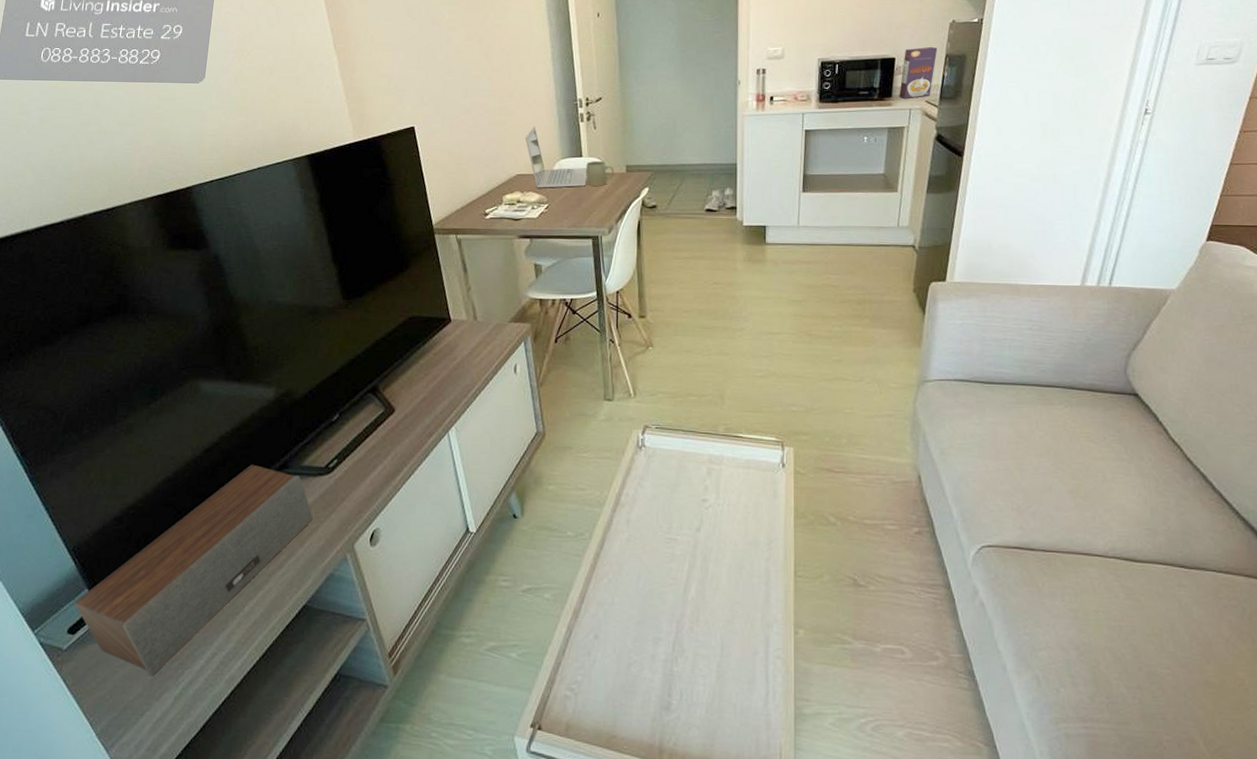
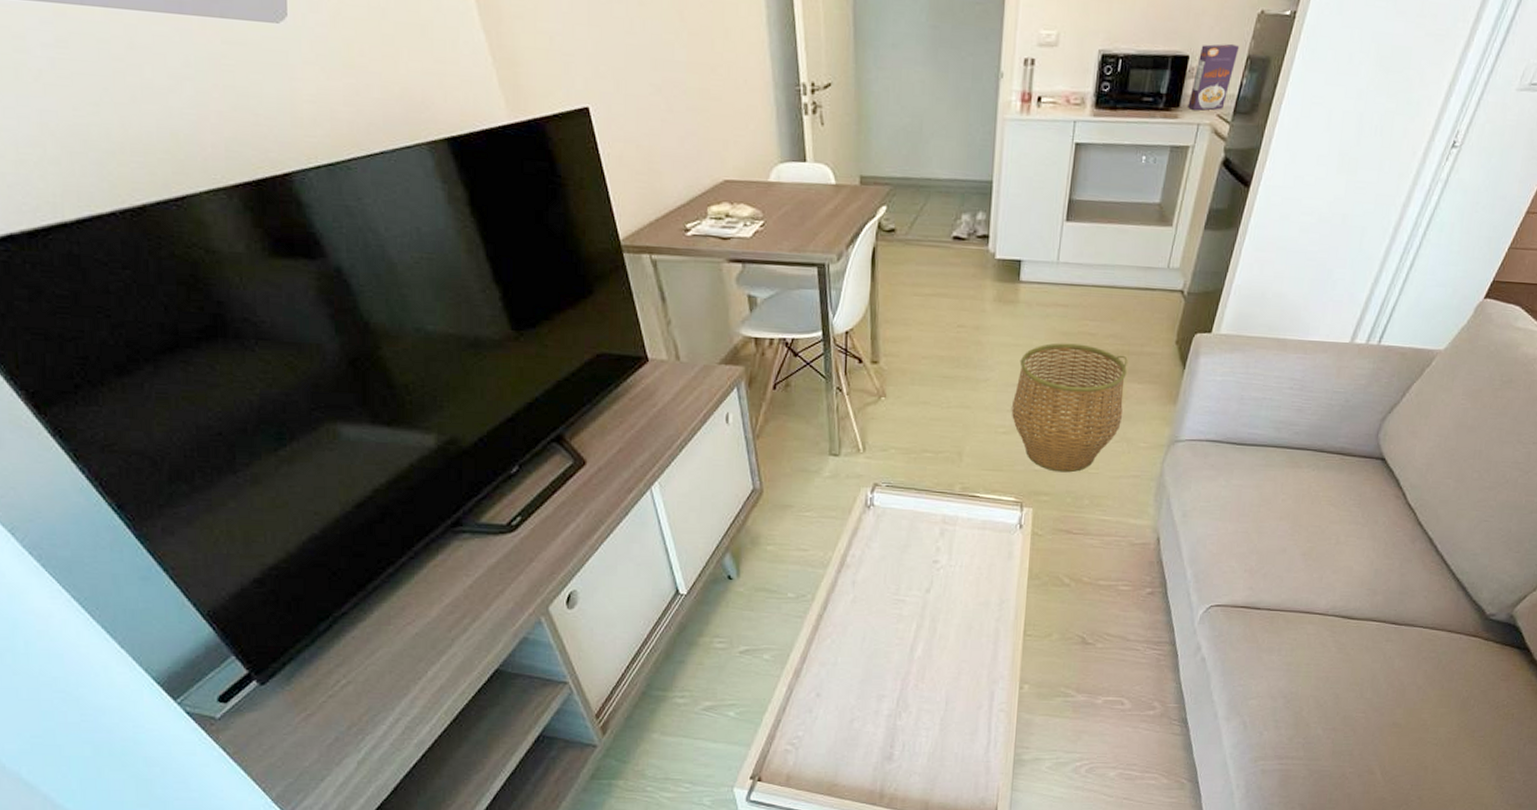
speaker: present [74,464,313,676] -> none [220,521,498,743]
laptop: present [525,126,587,188] -> none [733,116,812,201]
mug: present [586,160,615,187] -> none [810,167,846,202]
basket: none [766,295,870,413] -> present [1011,343,1128,473]

